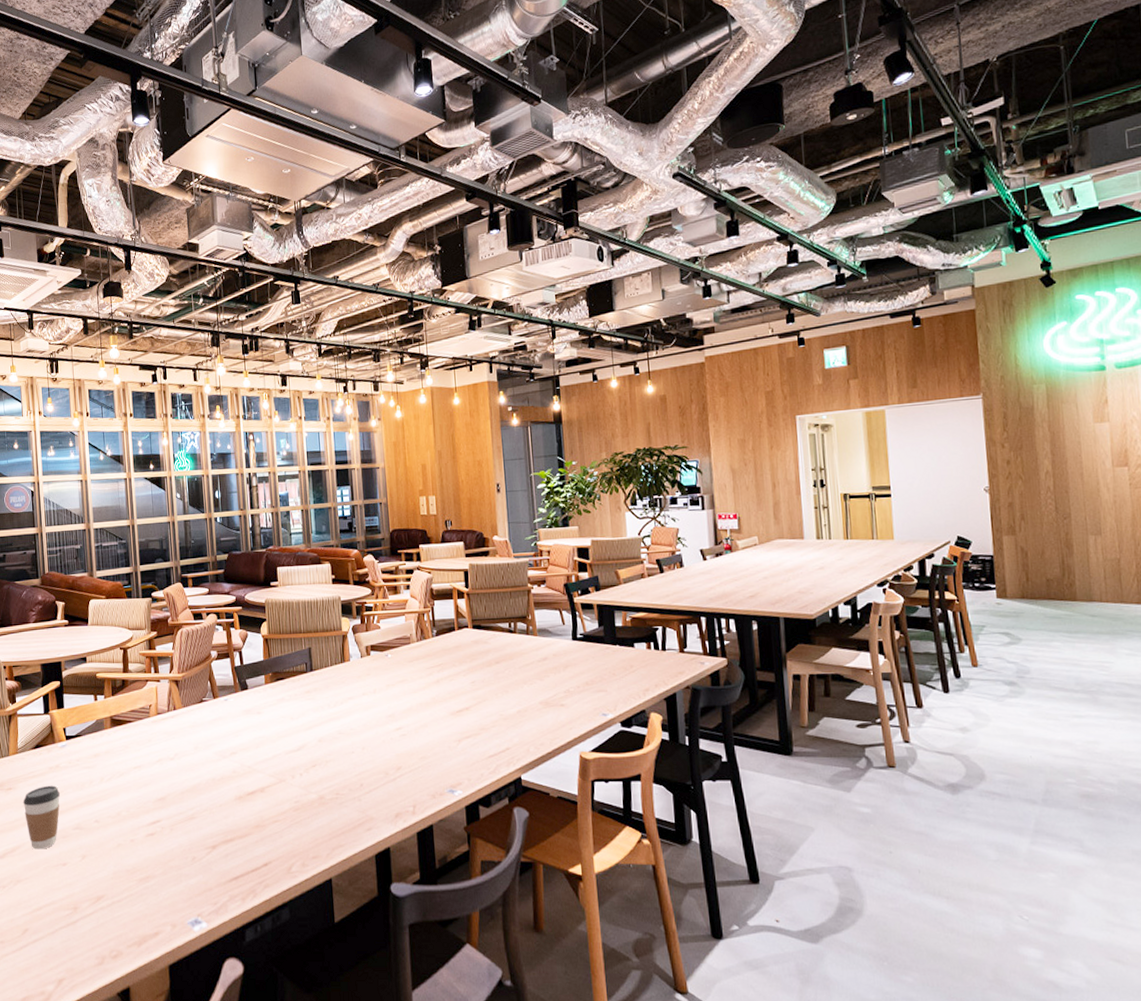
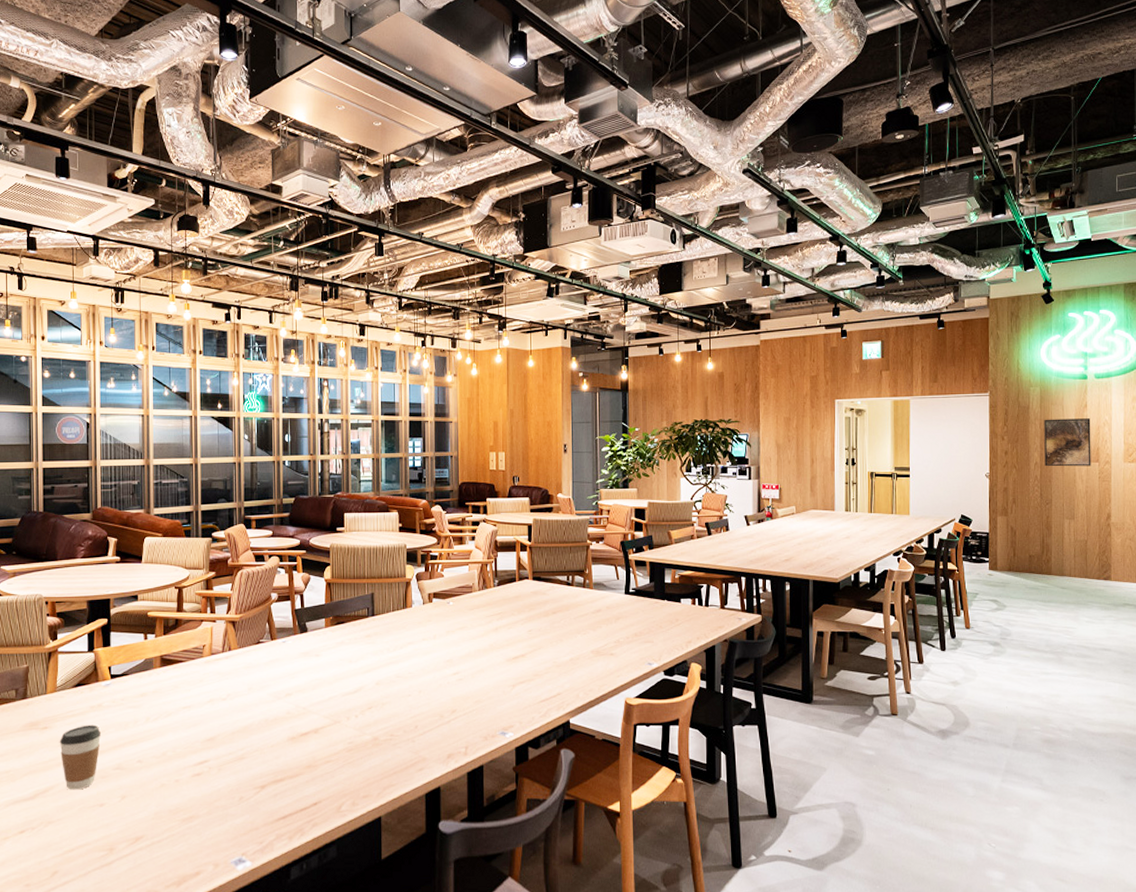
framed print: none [1053,415,1119,475] -> present [1044,418,1091,467]

